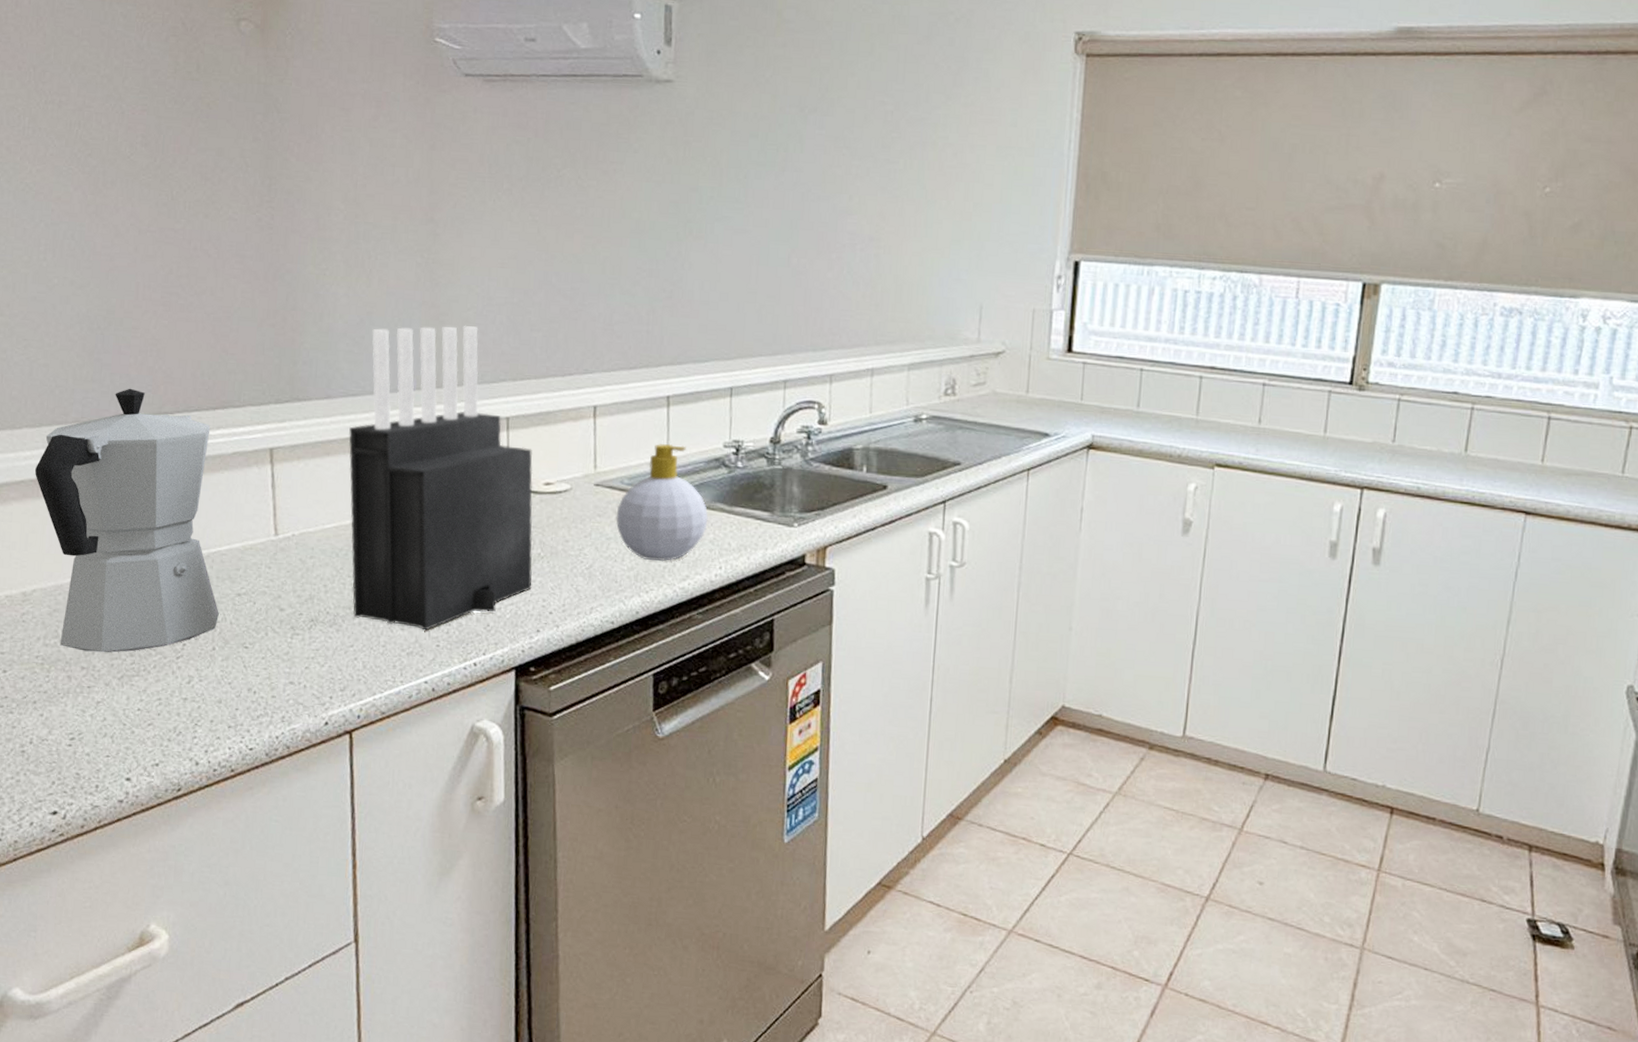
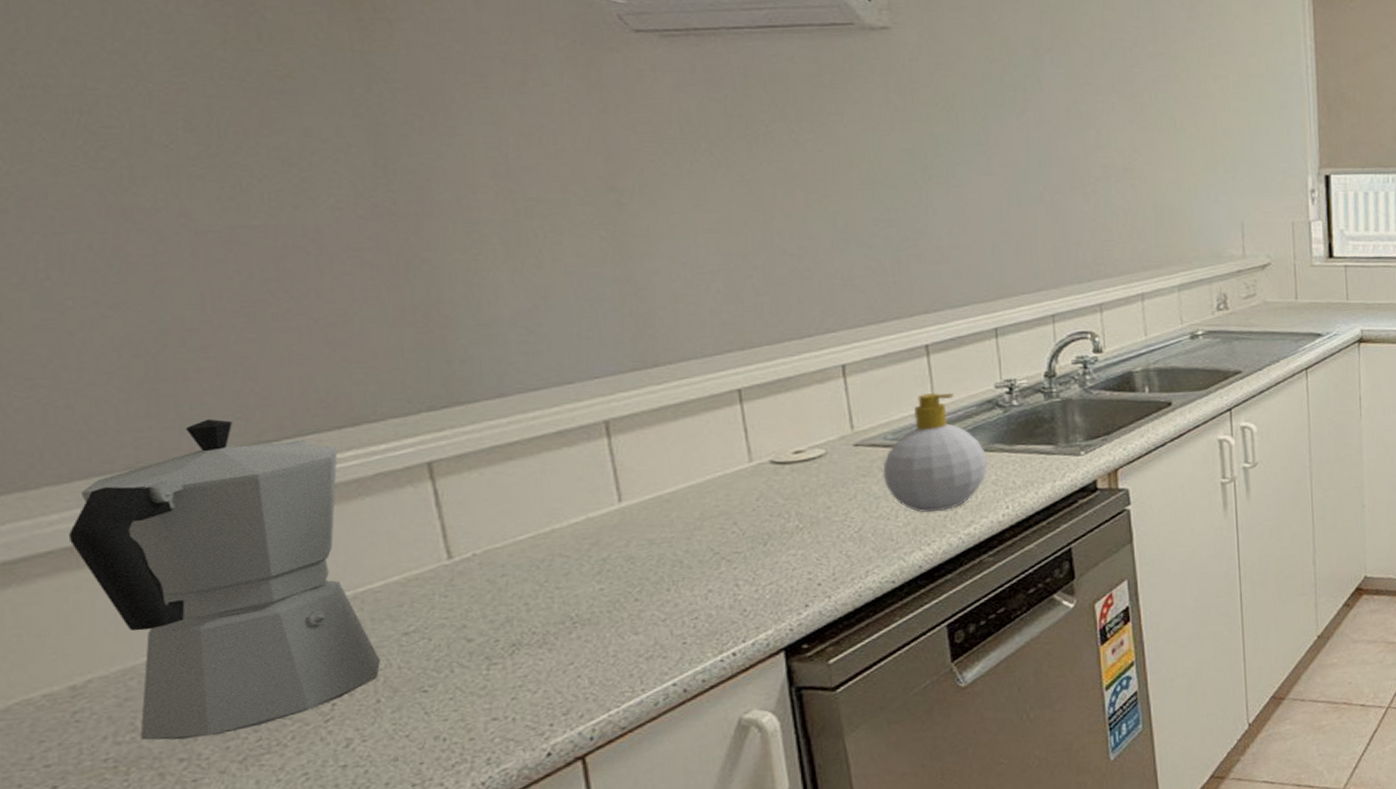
knife block: present [348,325,533,631] -> none [535,297,793,632]

